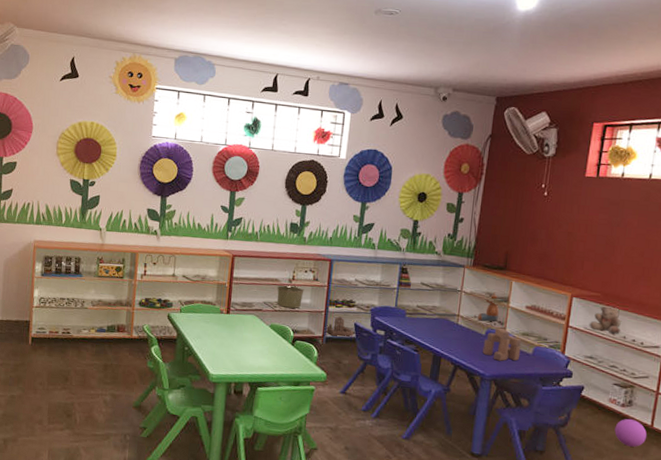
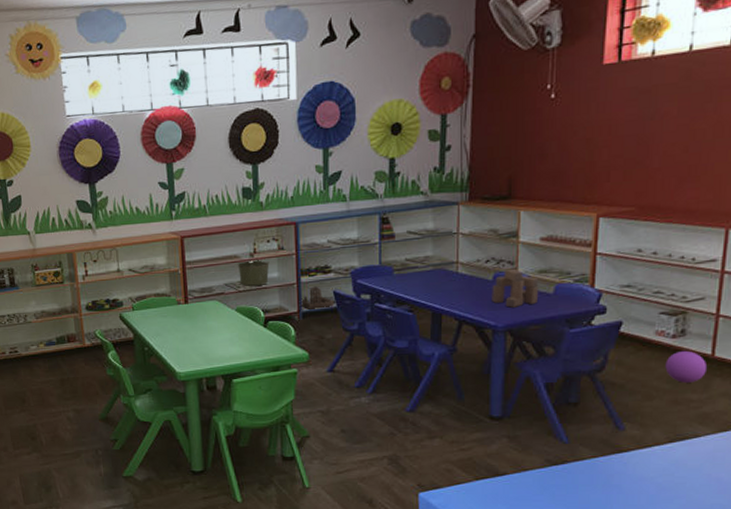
stuffed toy: present [478,291,500,321] -> none [481,227,508,265]
teddy bear: present [590,305,621,334] -> none [624,220,664,254]

